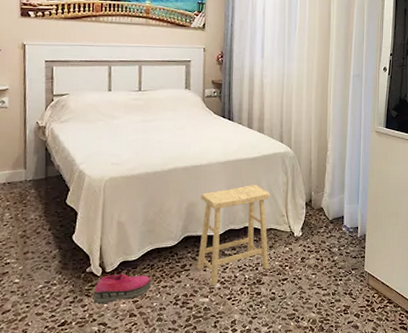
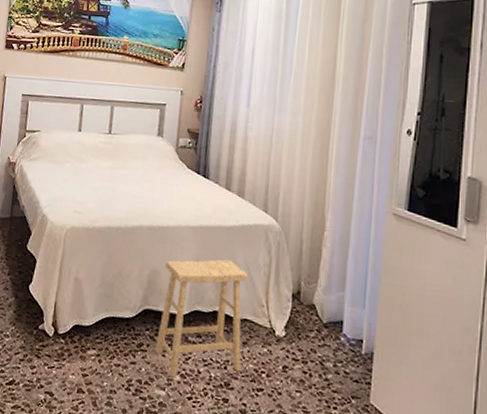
shoe: present [93,273,152,304] -> none [42,337,104,372]

